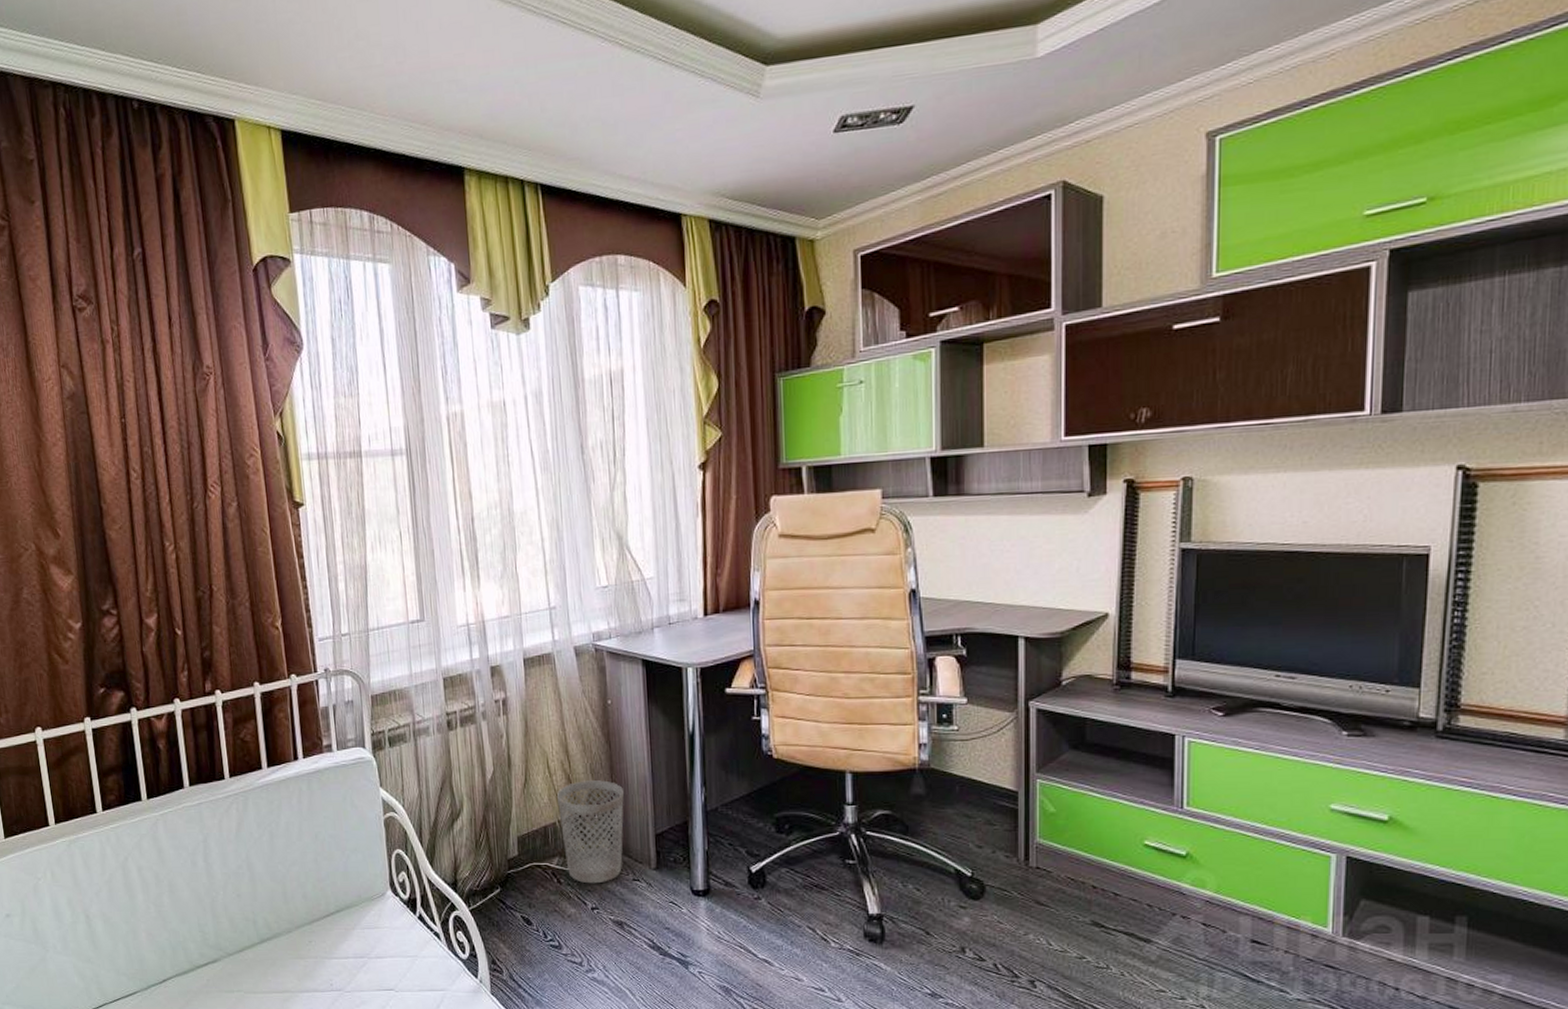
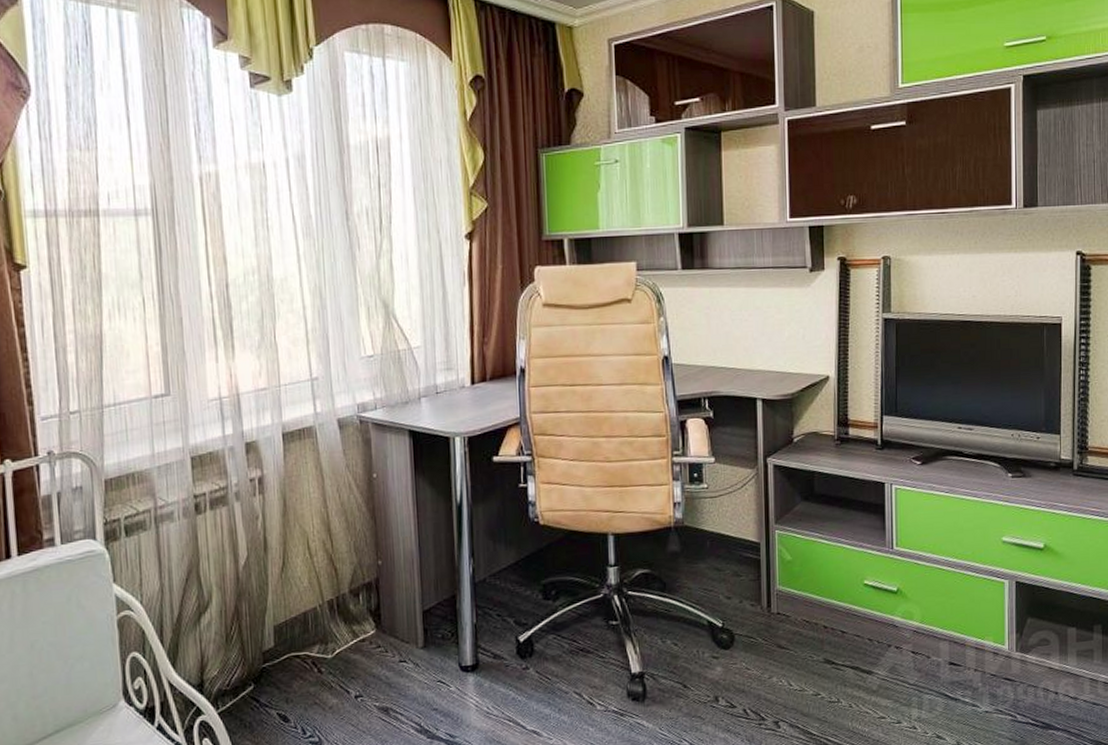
wastebasket: present [557,780,624,884] -> none [318,558,390,671]

